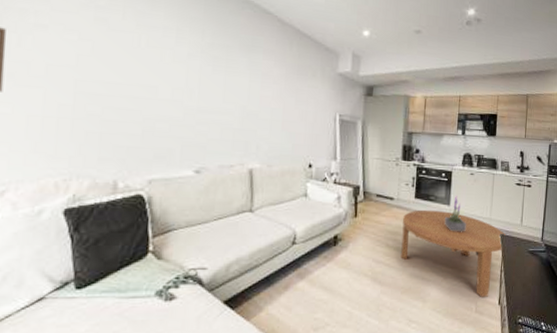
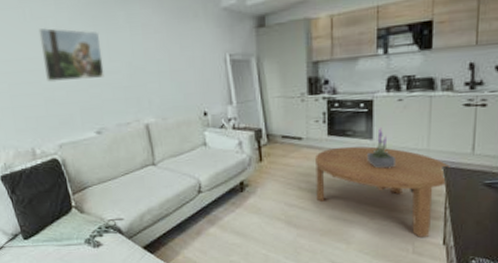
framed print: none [150,58,218,118] -> present [38,28,105,83]

